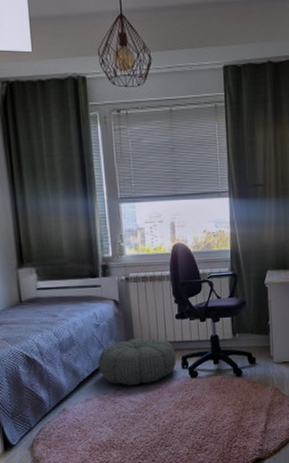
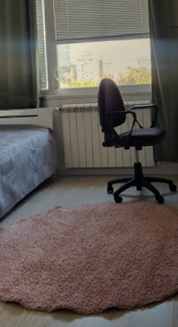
pouf: present [98,337,177,386] -> none [33,163,103,208]

